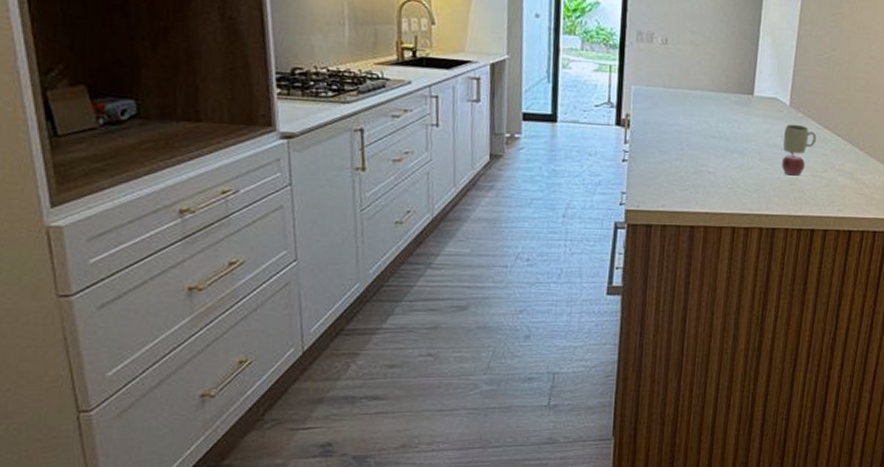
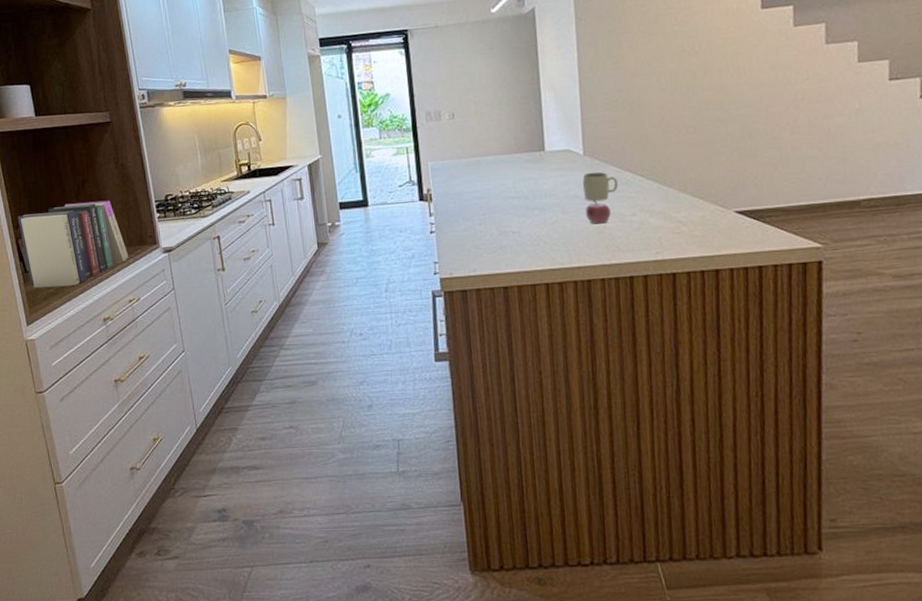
books: none [48,54,228,163] -> present [18,200,129,289]

